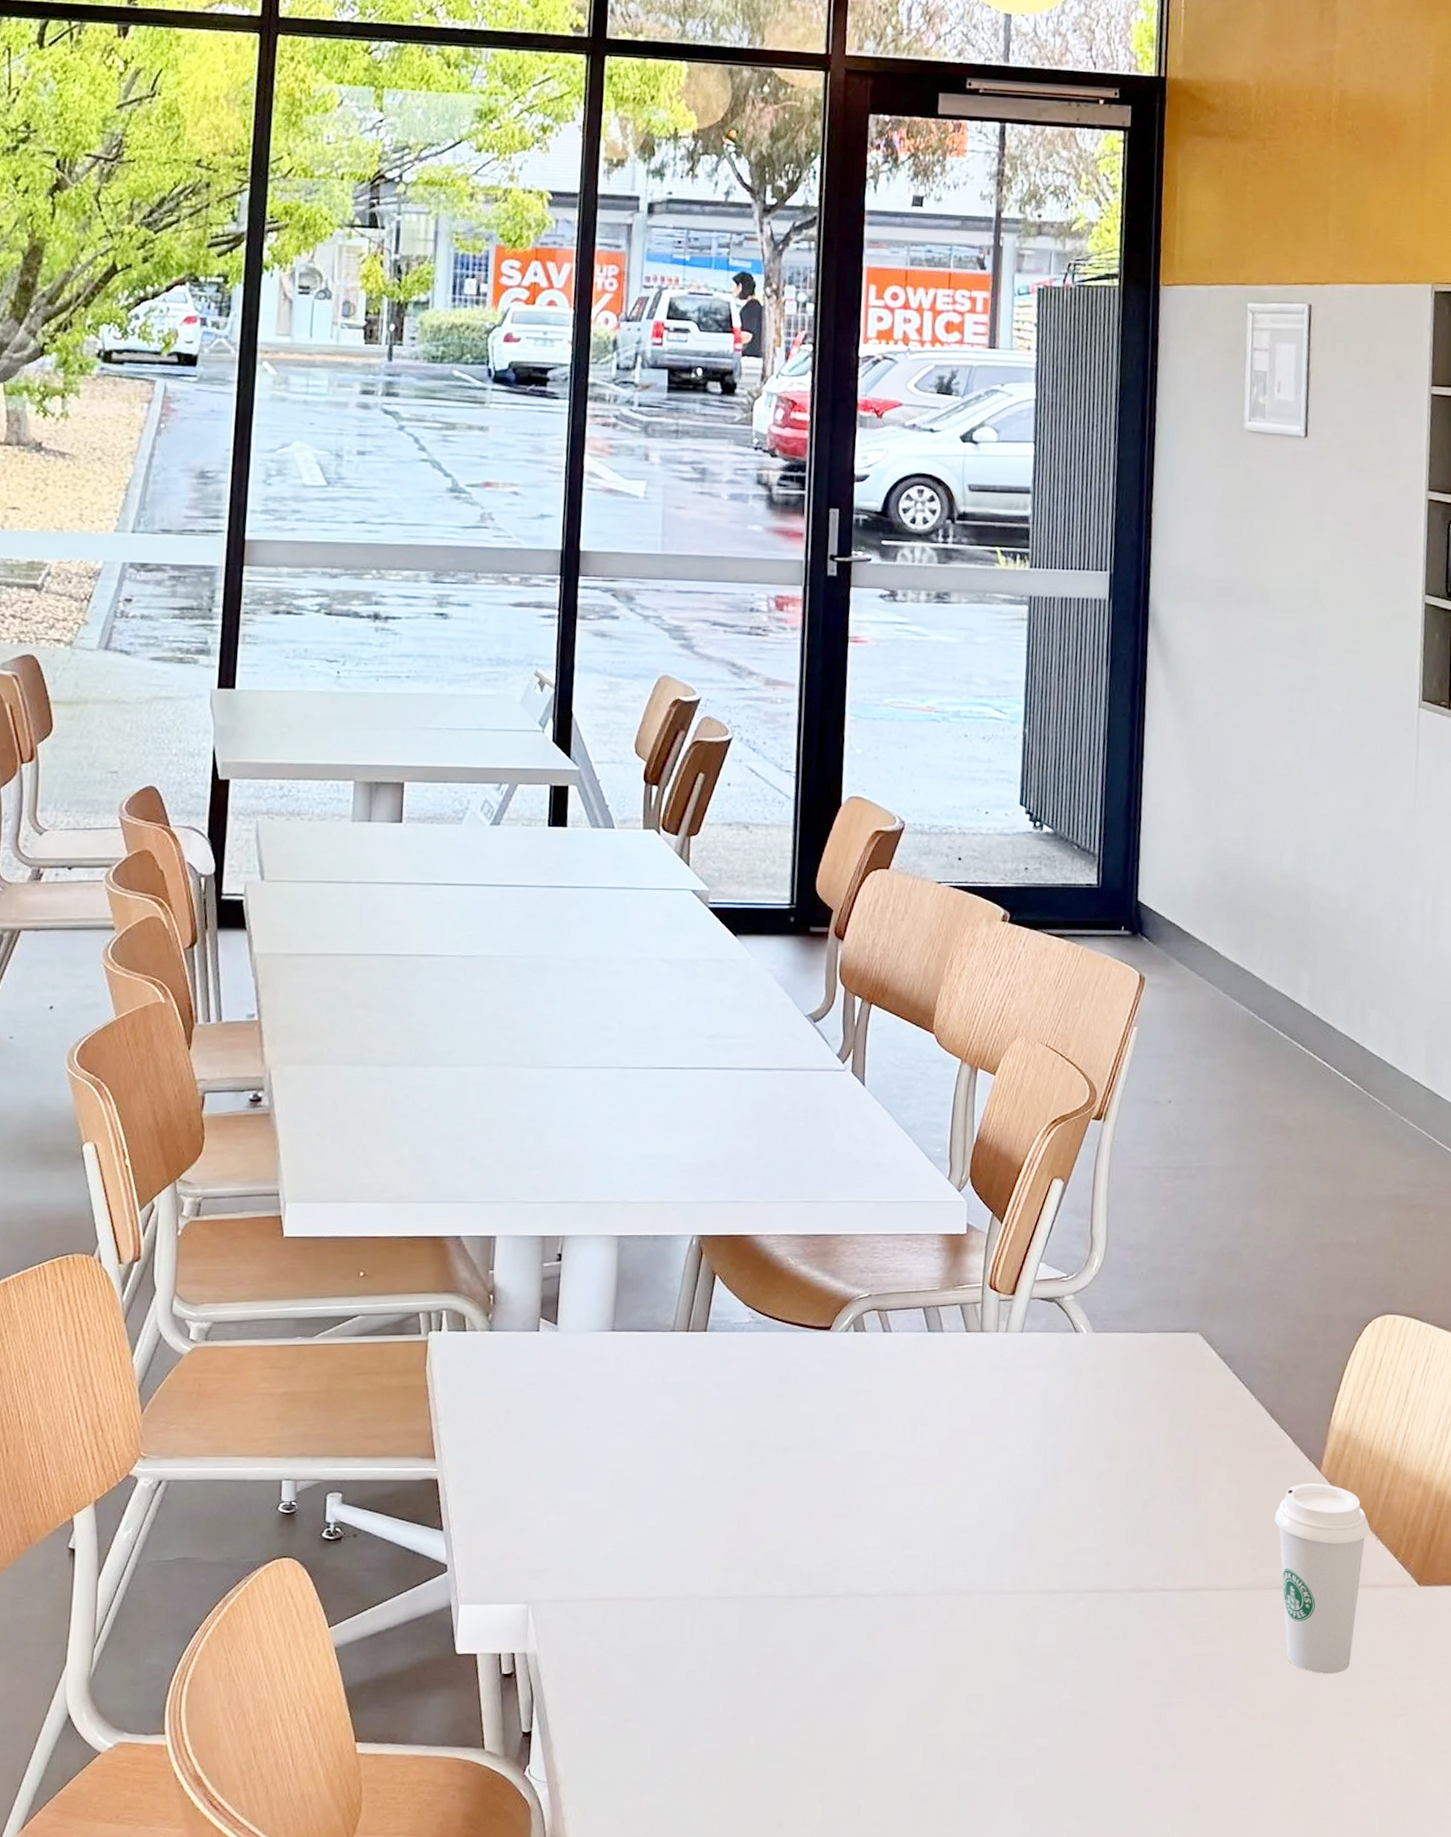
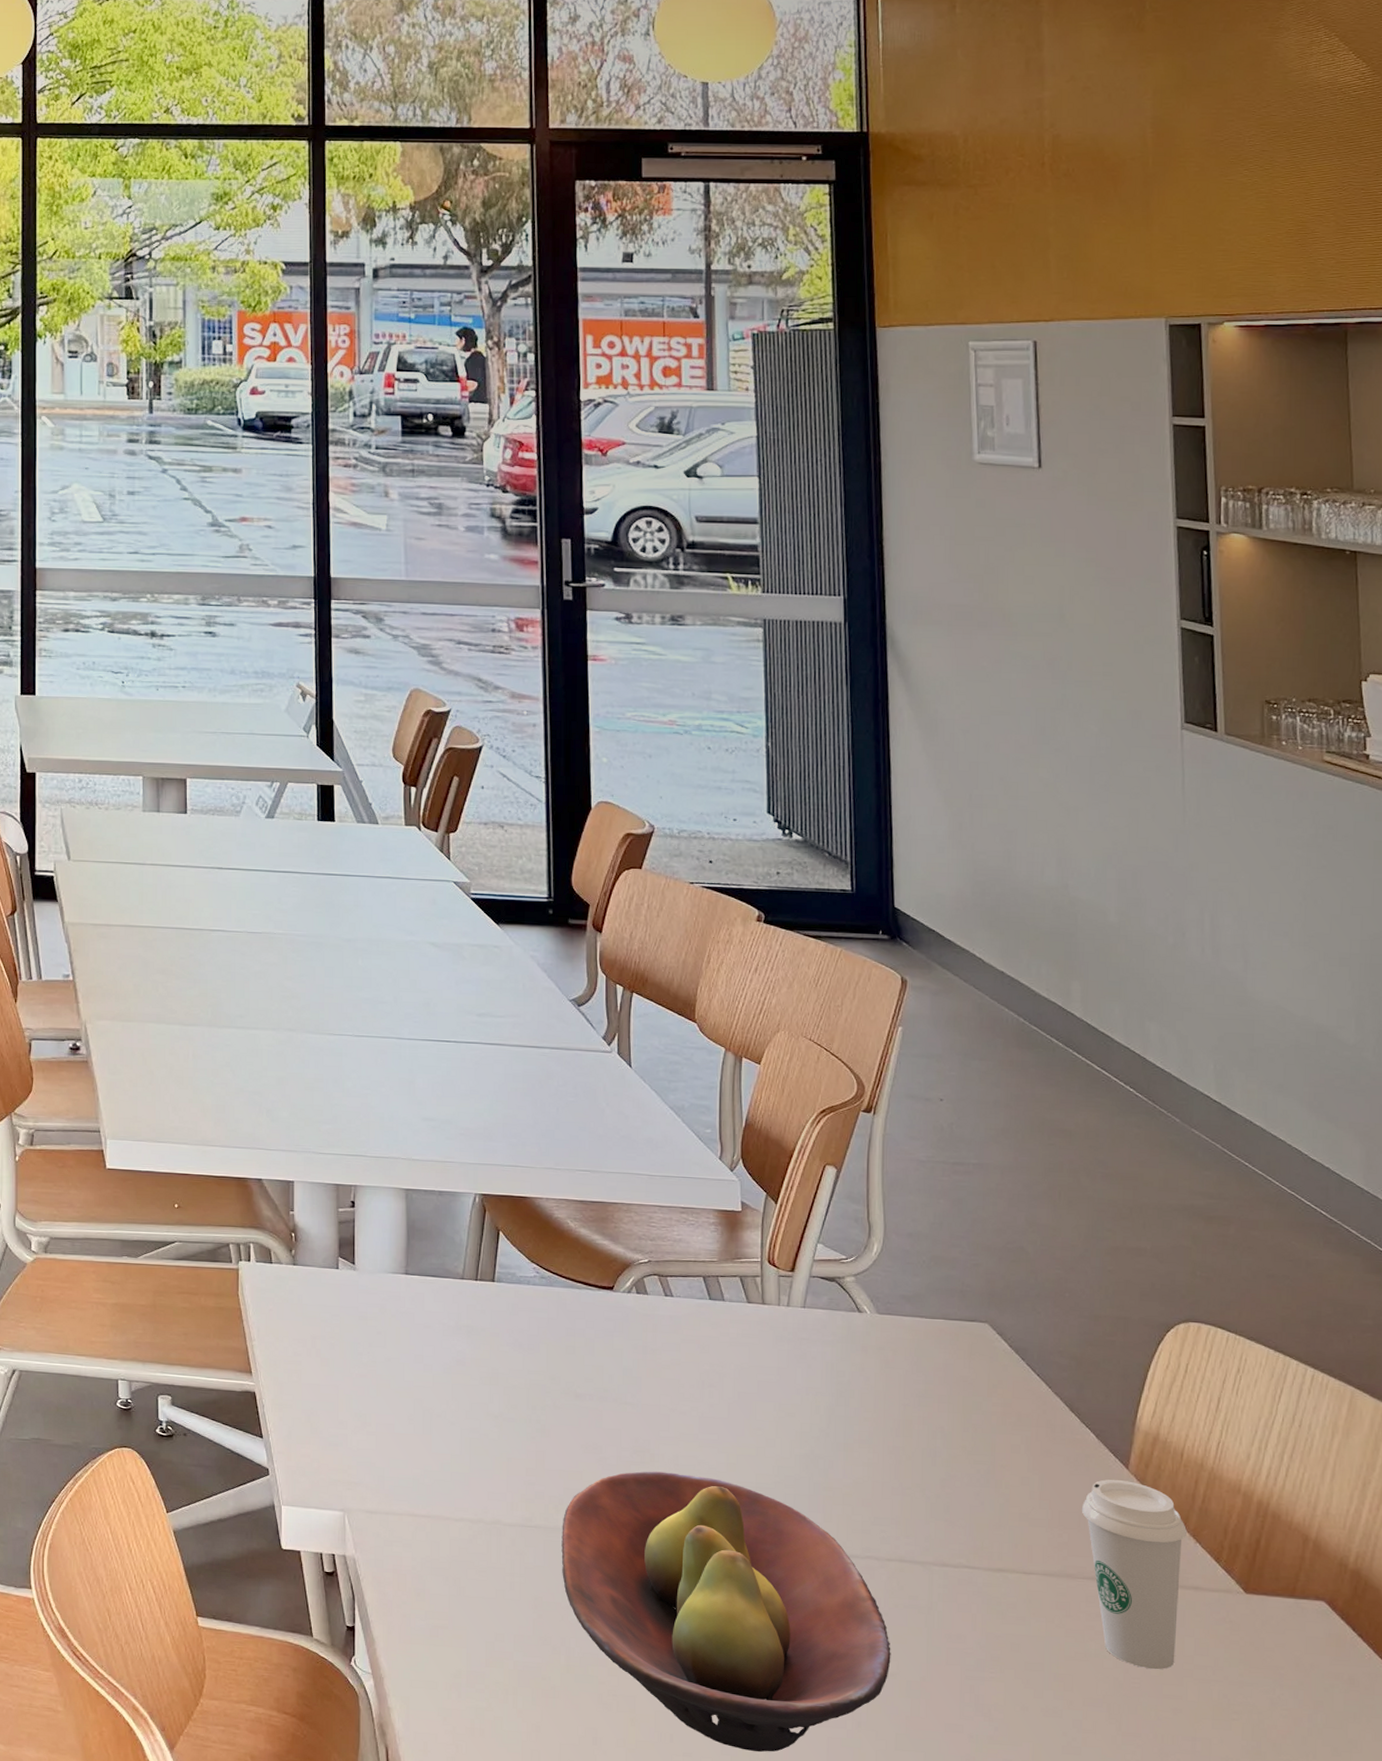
fruit bowl: none [757,1522,1084,1812] -> present [561,1471,891,1752]

